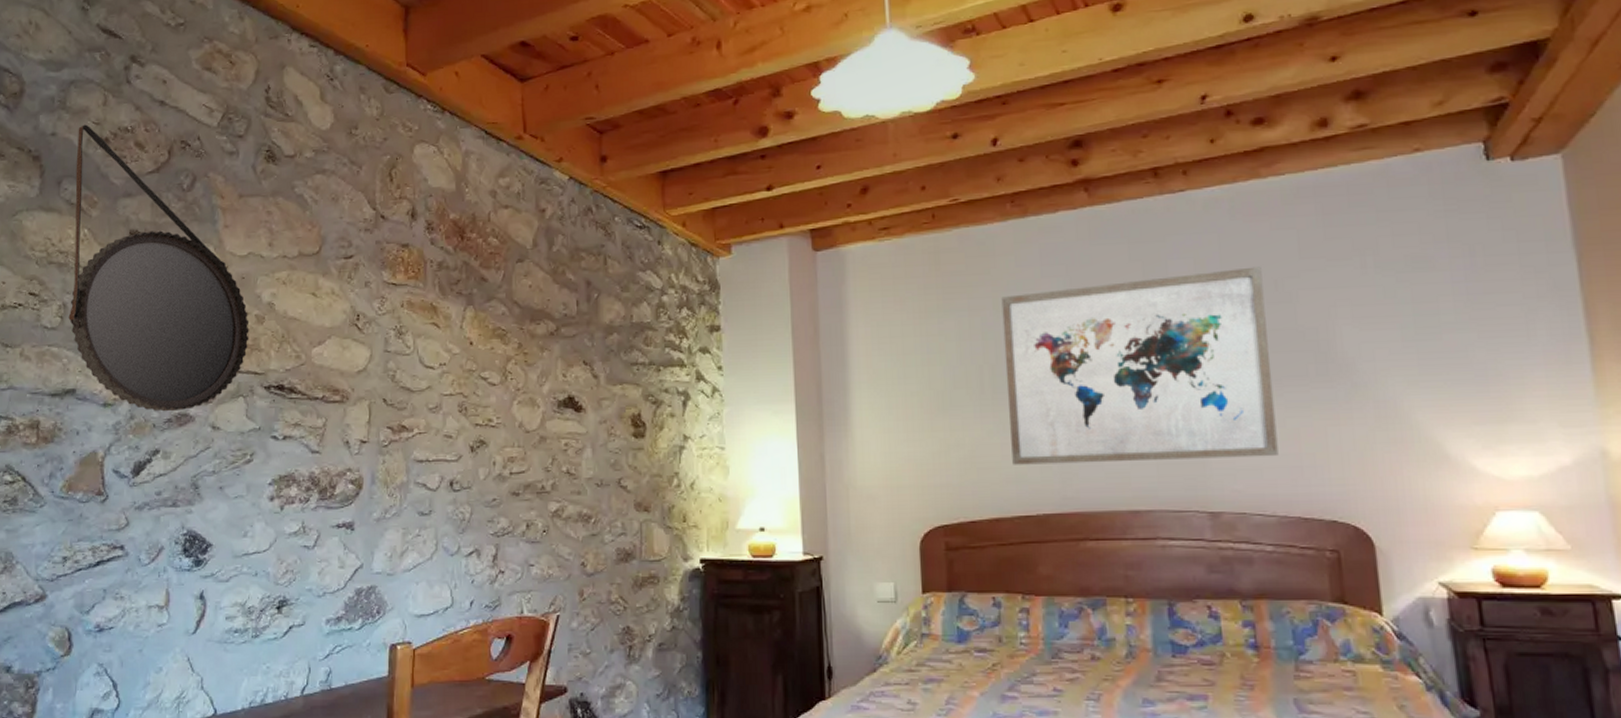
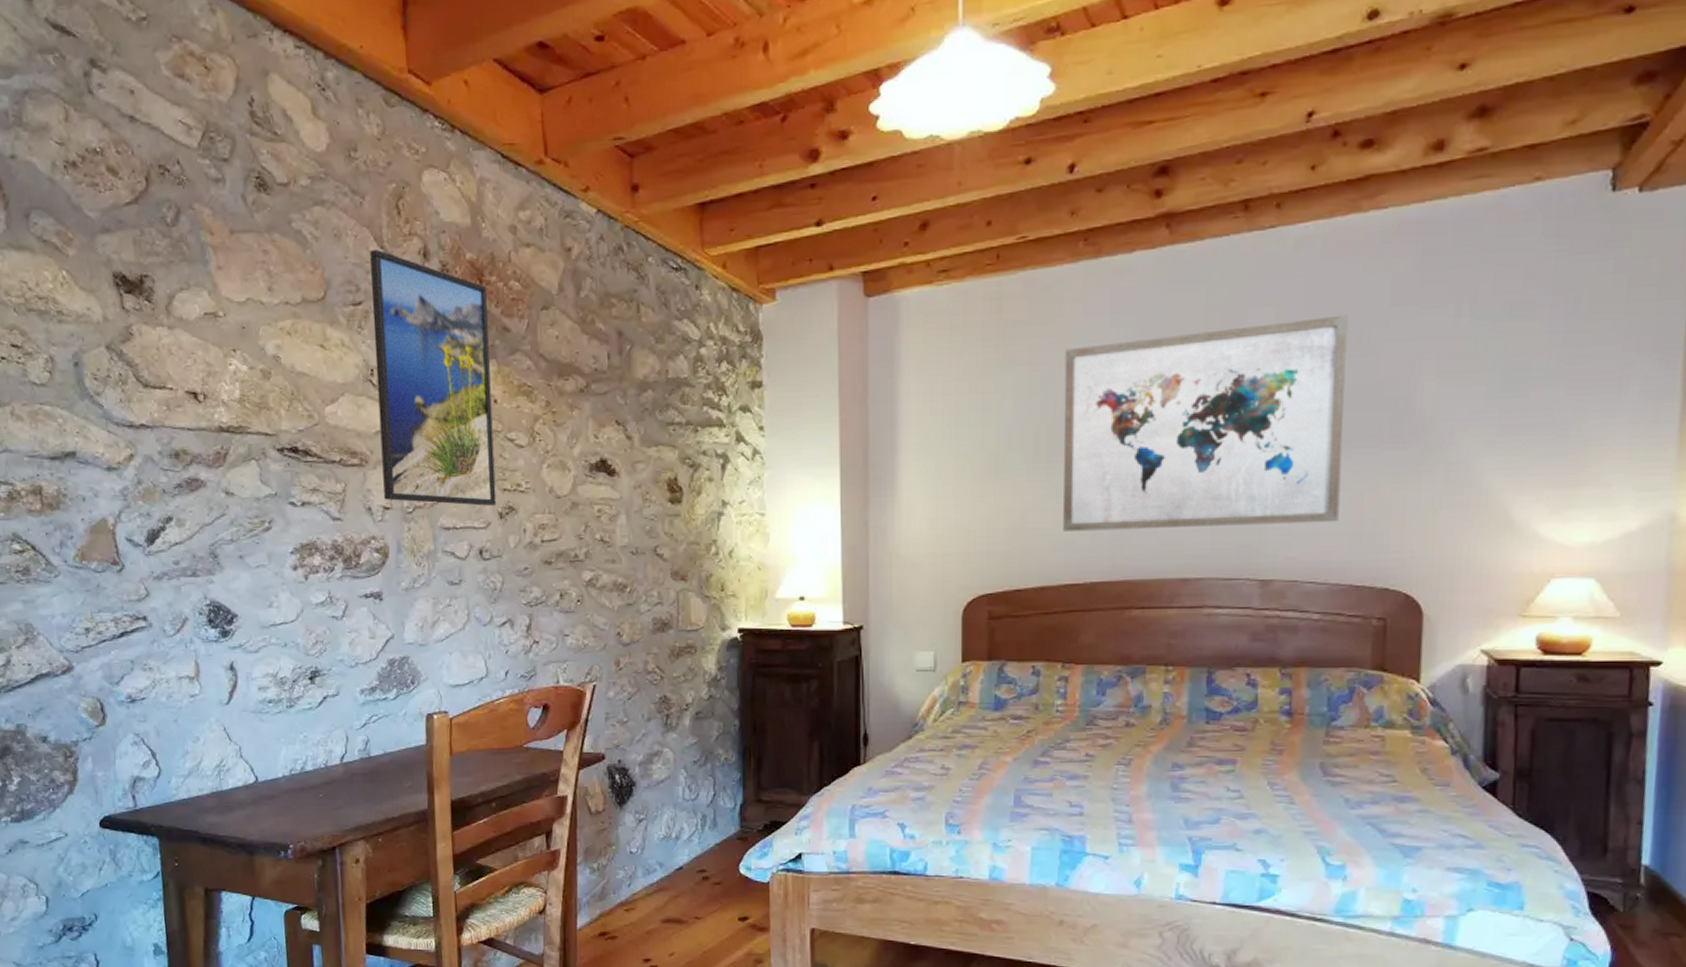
home mirror: present [68,124,249,412] -> none [40,145,256,477]
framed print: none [362,210,469,440] -> present [370,248,497,506]

